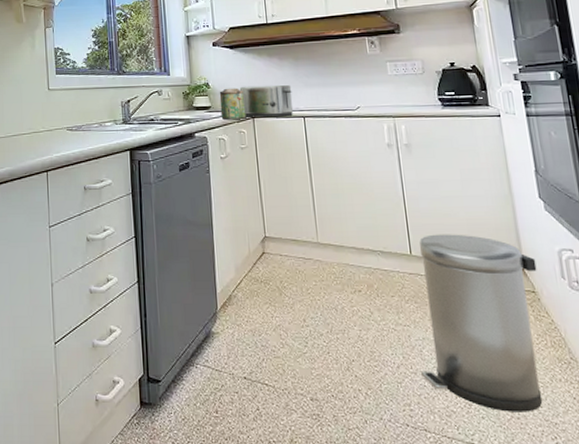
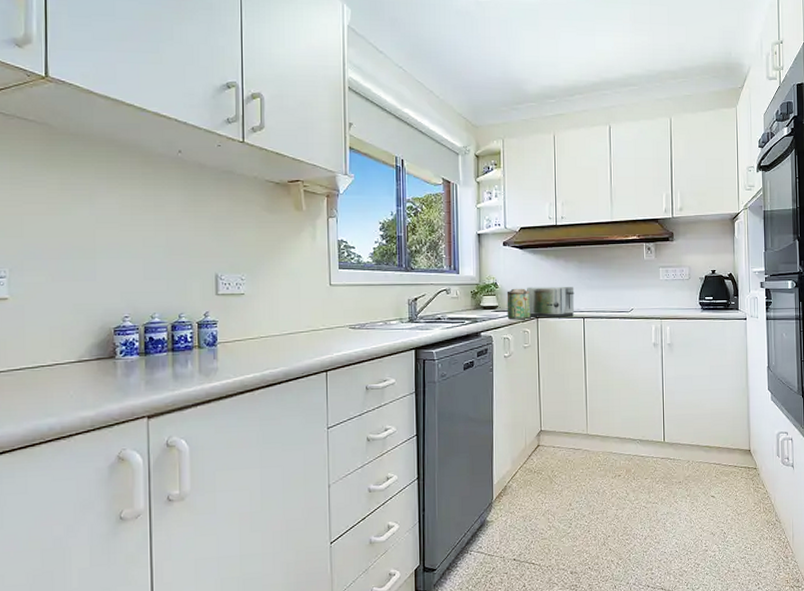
pedal bin: present [419,234,542,412] -> none [662,422,760,567]

